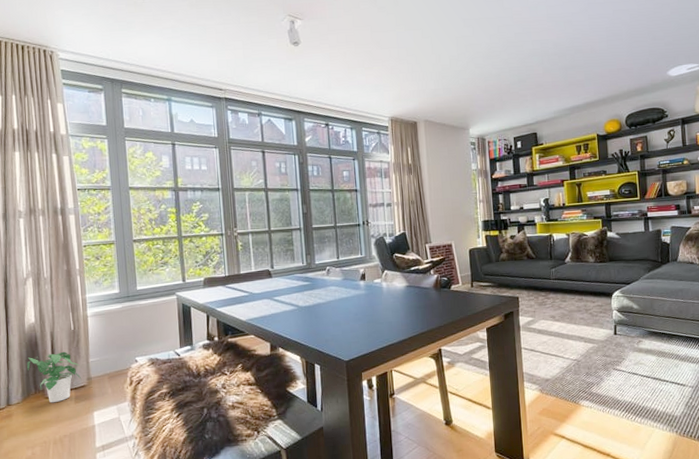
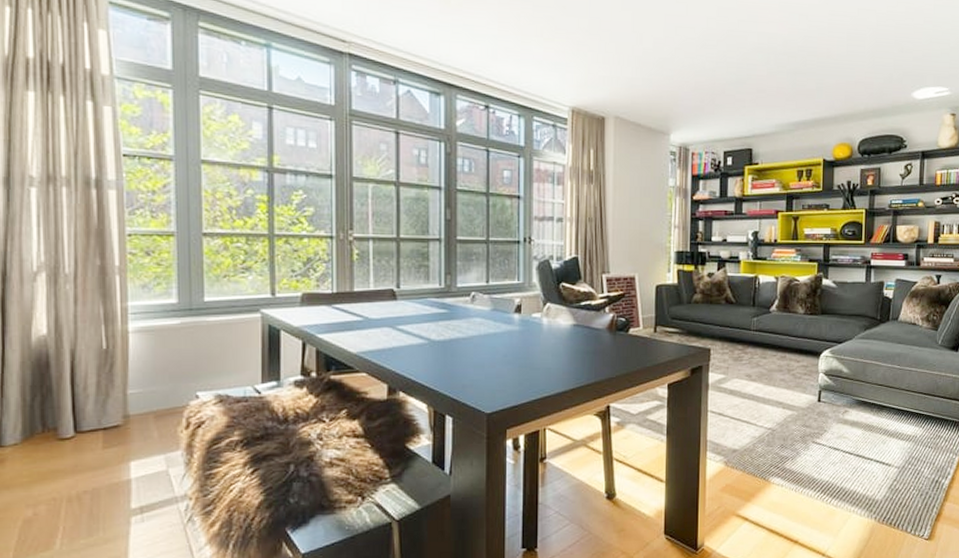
potted plant: present [26,351,82,403] -> none [30,377,115,447]

